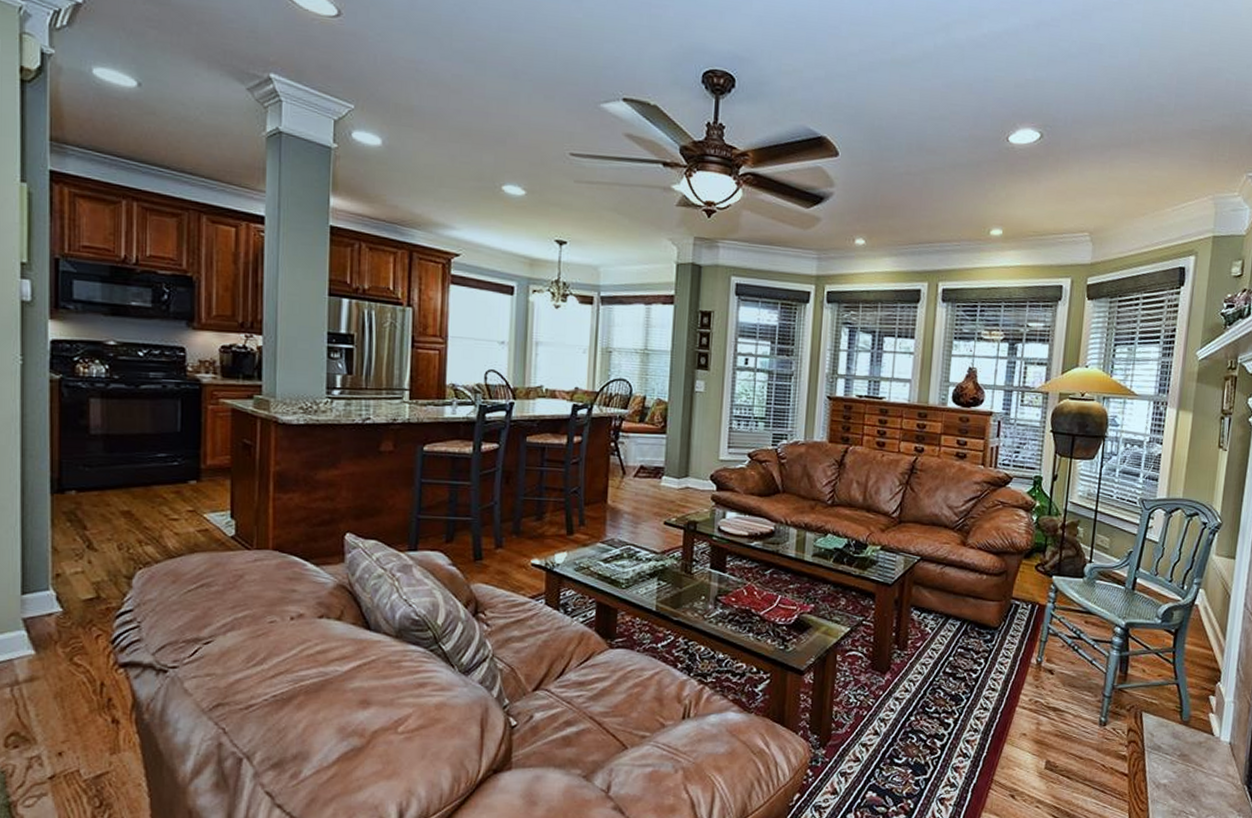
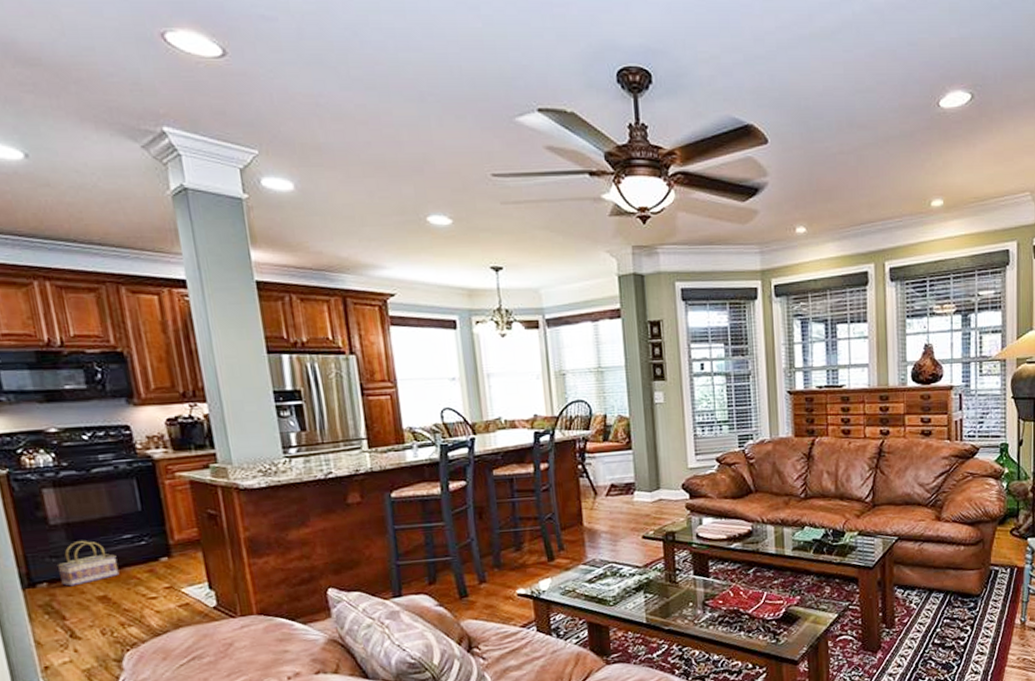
basket: none [88,454,148,498] -> present [57,541,120,587]

